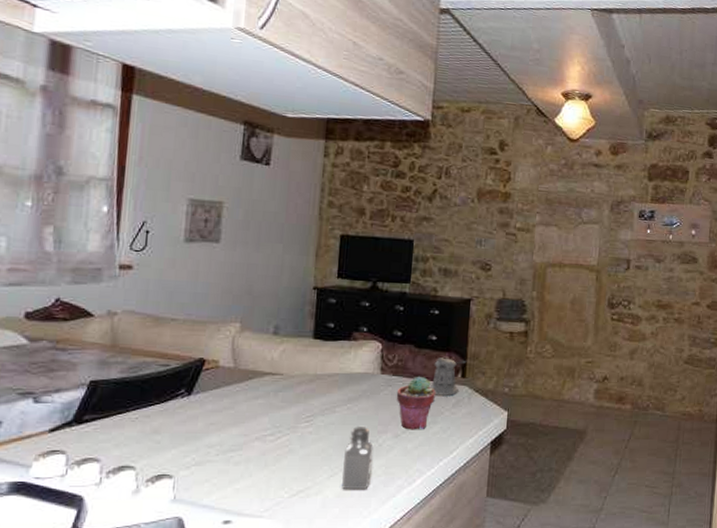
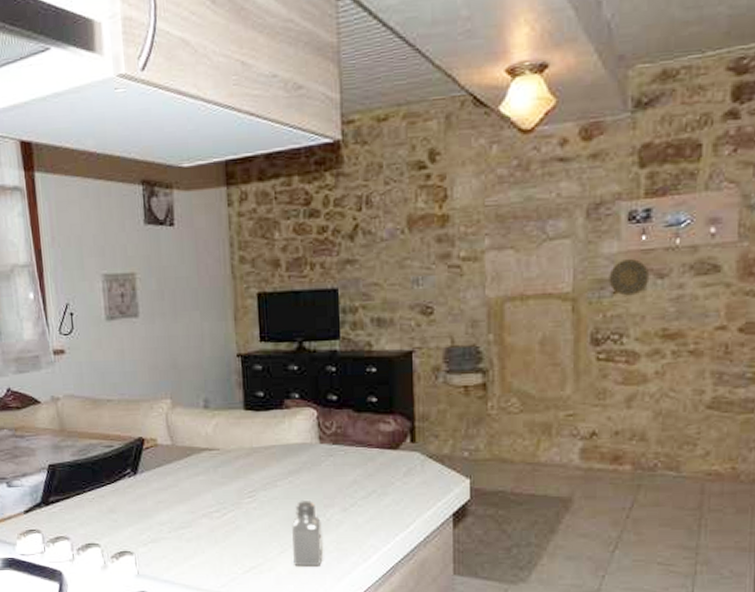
potted succulent: present [396,376,435,430] -> none [339,443,383,503]
pepper shaker: present [429,357,467,396] -> none [375,421,415,464]
decorative plate: none [623,245,651,273] -> present [609,259,650,296]

